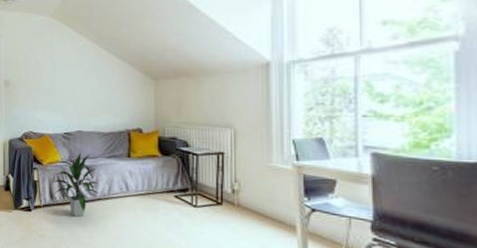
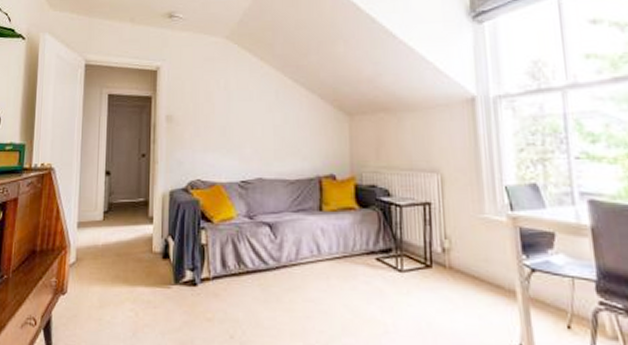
indoor plant: present [53,154,98,218] -> none [225,207,283,292]

